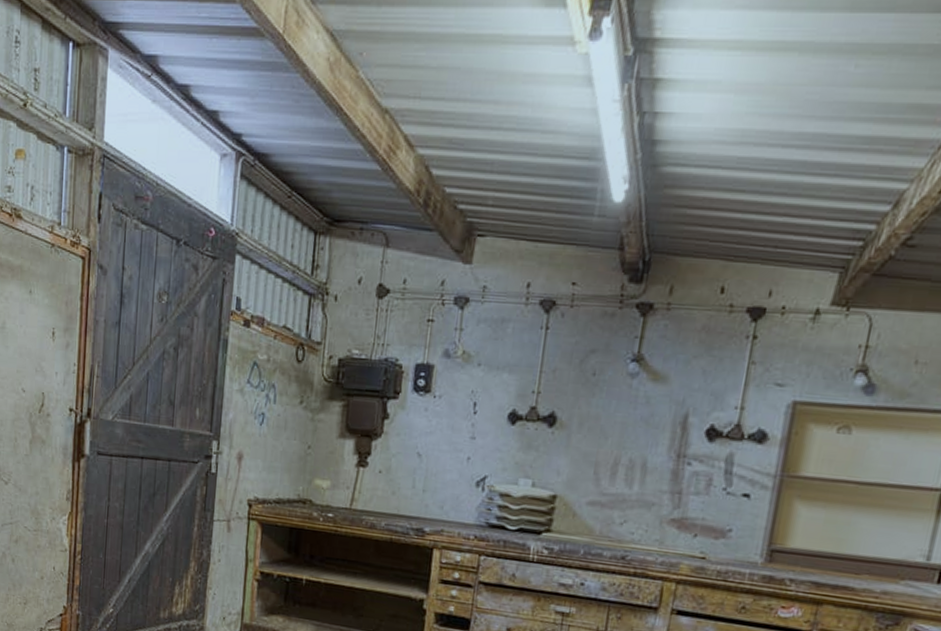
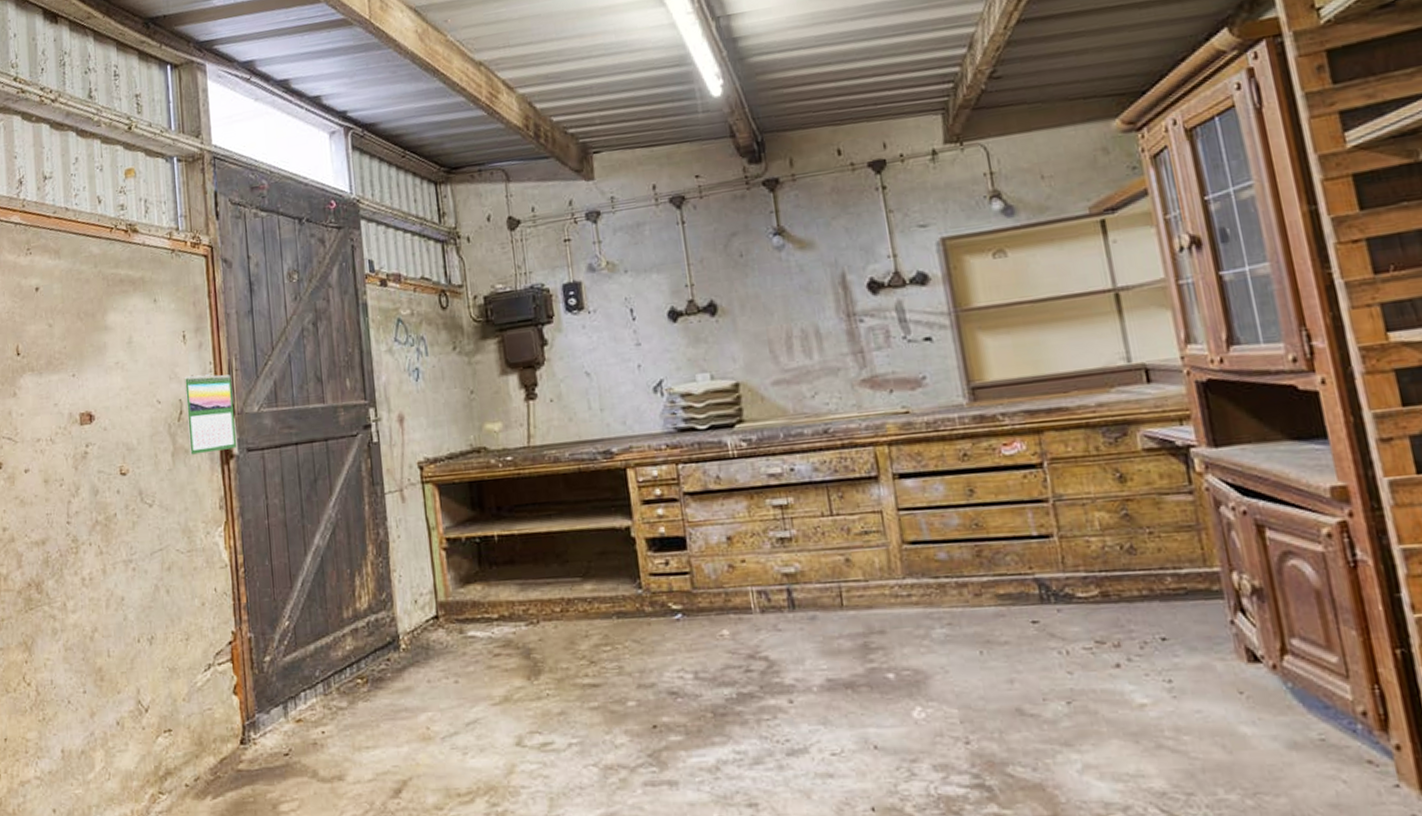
calendar: none [45,371,91,449] -> present [183,374,237,455]

